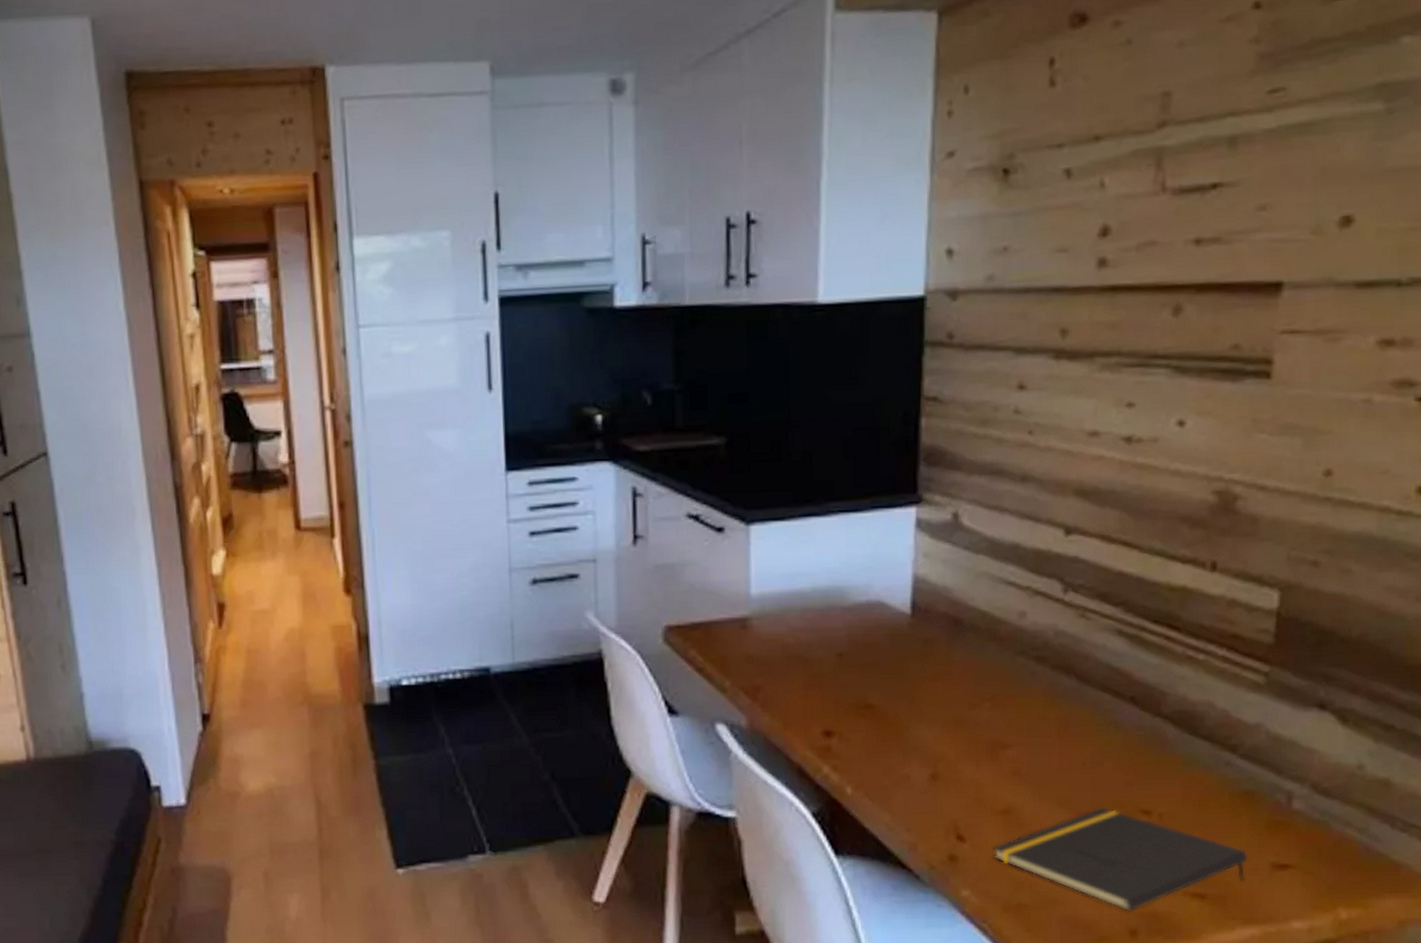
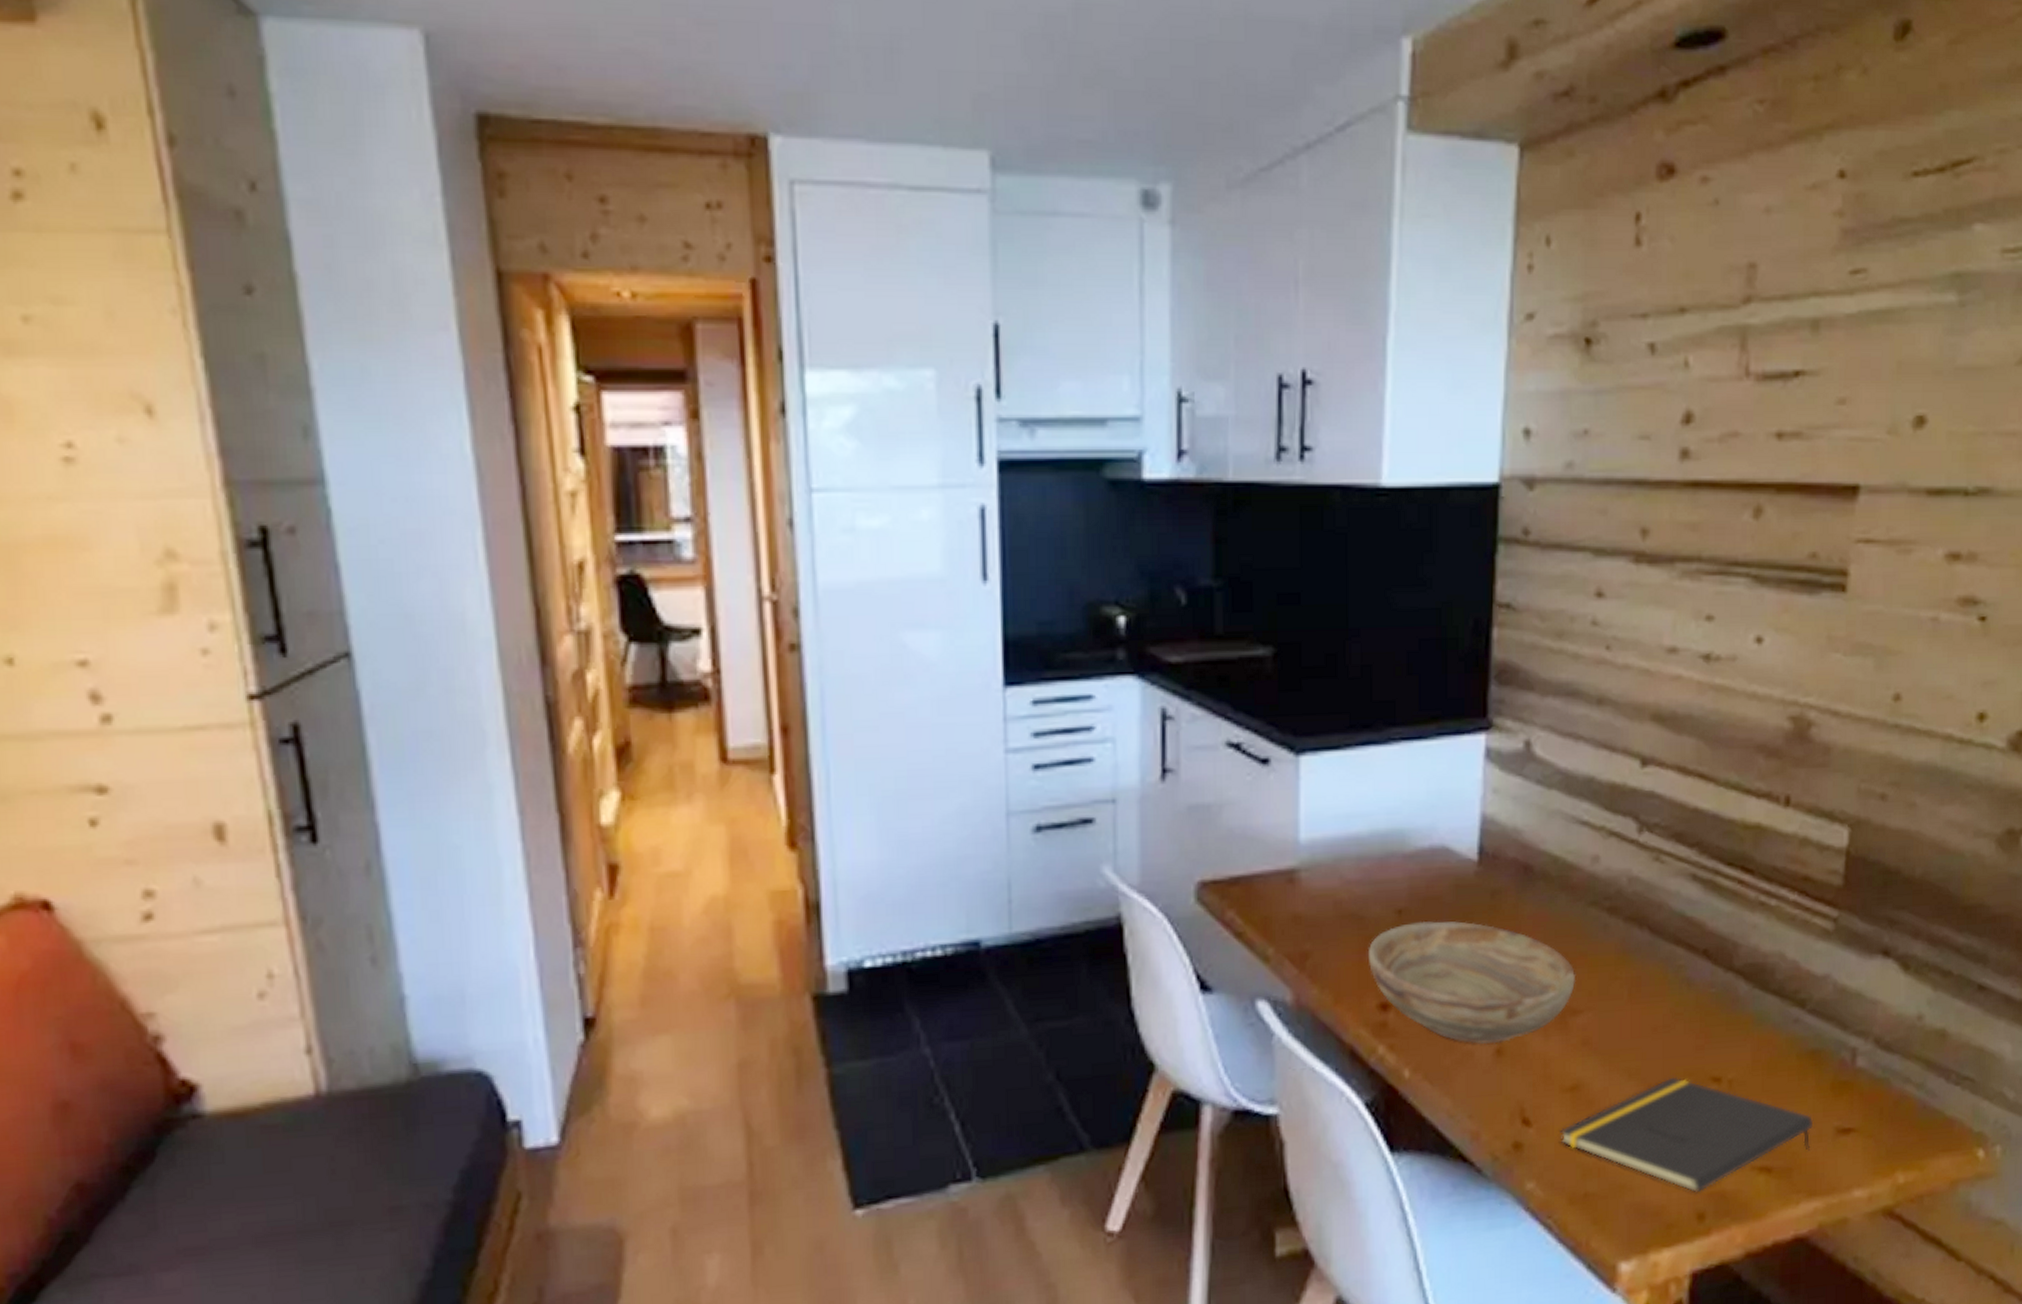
bowl: none [812,664,1006,770] -> present [1367,921,1576,1045]

